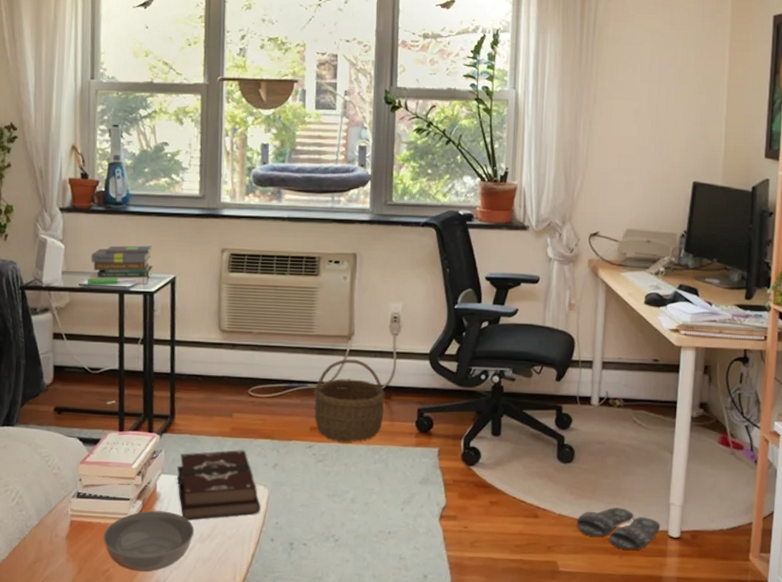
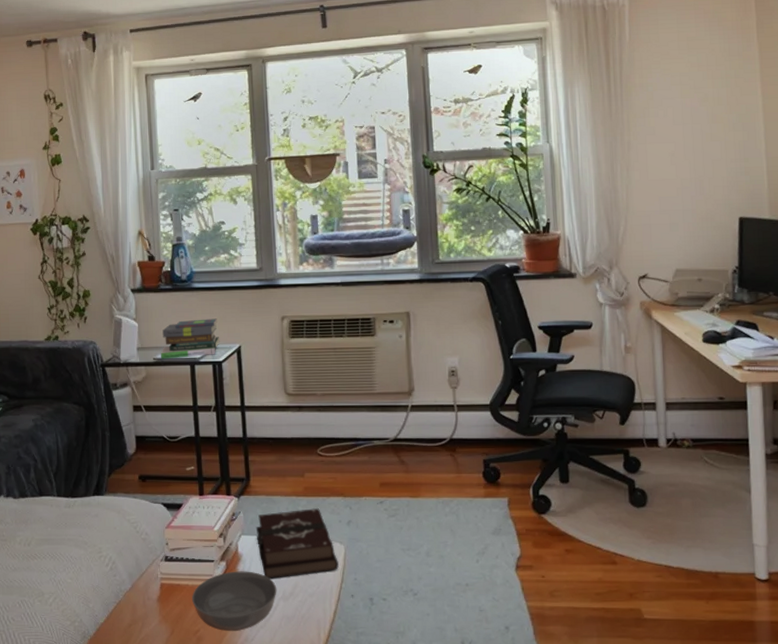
wicker basket: present [313,359,385,442] -> none [379,414,451,496]
slippers: present [577,507,661,550] -> none [658,551,747,594]

